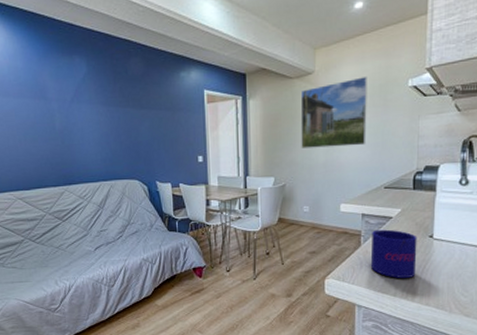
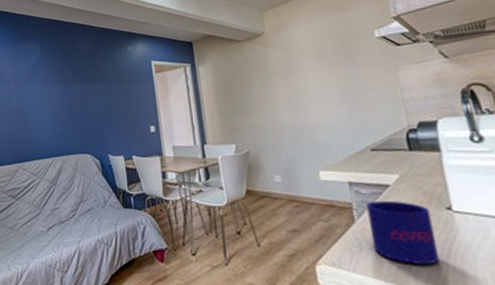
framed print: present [300,77,367,148] -> none [252,32,338,112]

